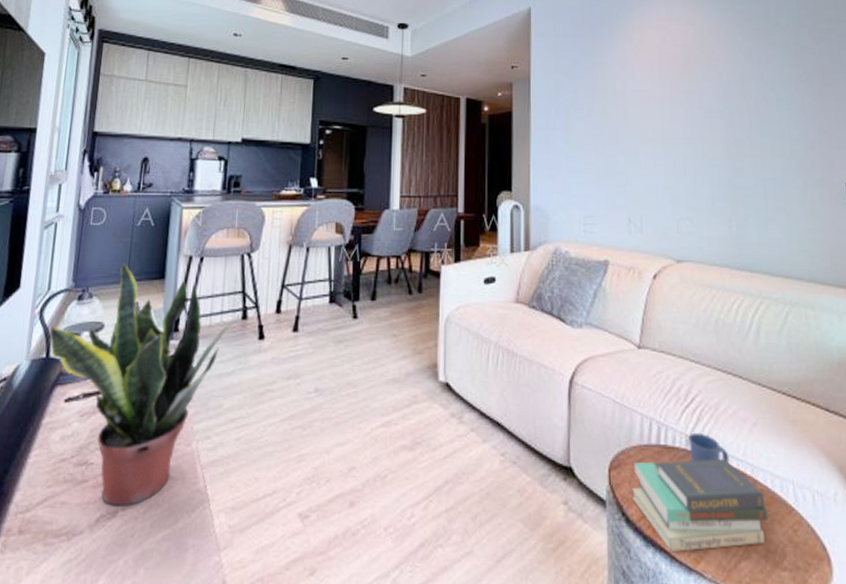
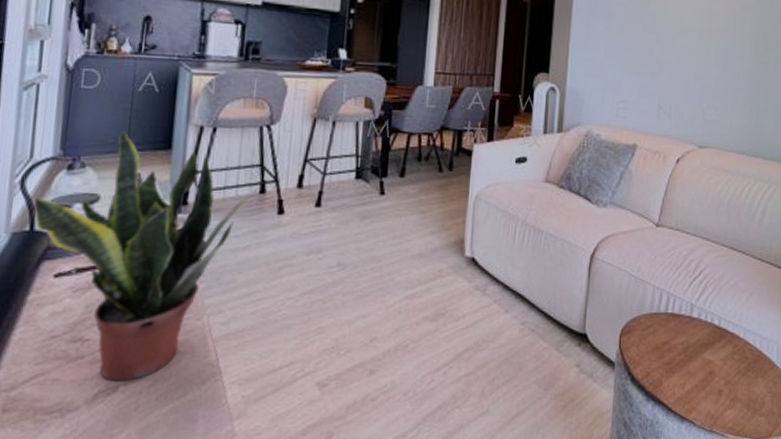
books: present [632,458,768,552] -> none [639,324,754,404]
mug: present [688,432,730,463] -> none [693,301,727,328]

